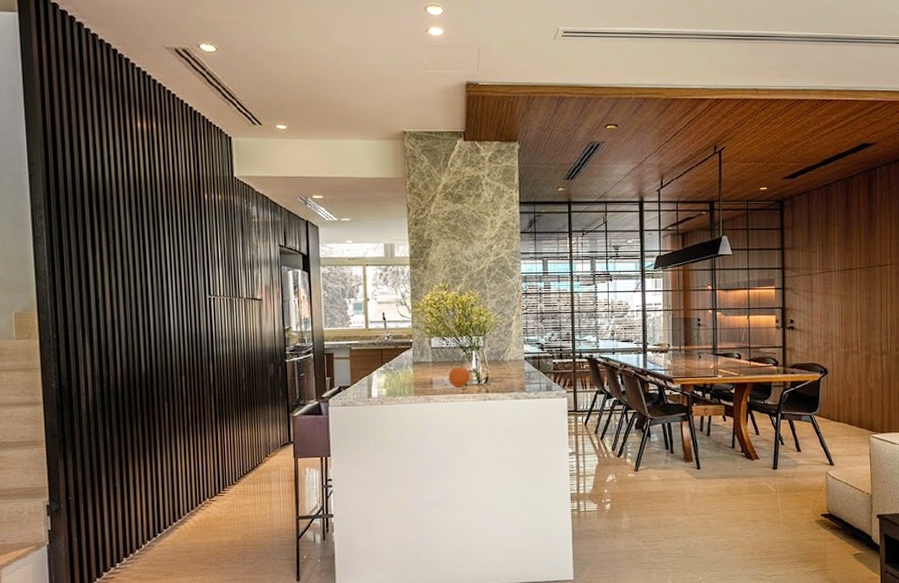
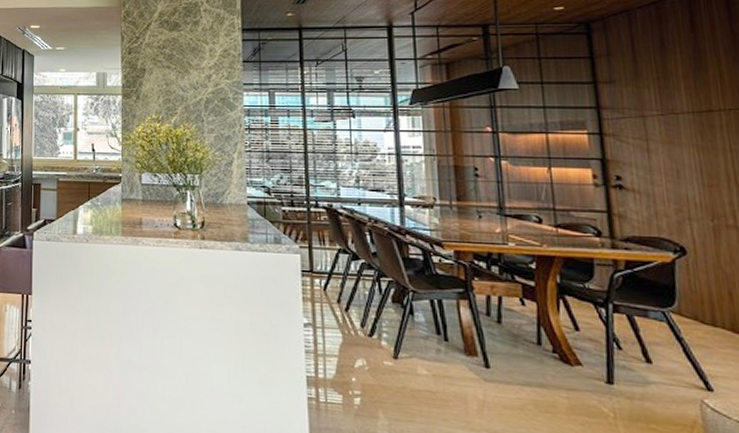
fruit: present [449,366,471,388] -> none [160,207,184,231]

